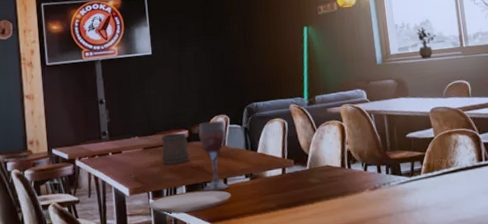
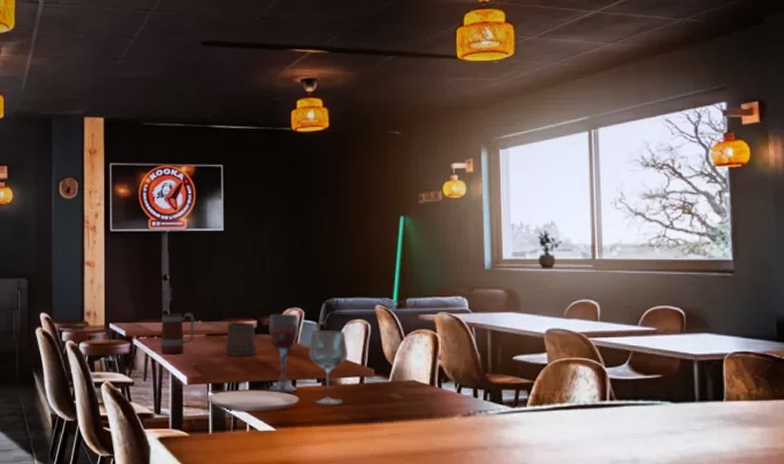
beer mug: none [100,130,132,171] -> present [160,313,194,355]
wine glass: none [235,130,271,198] -> present [308,329,349,406]

